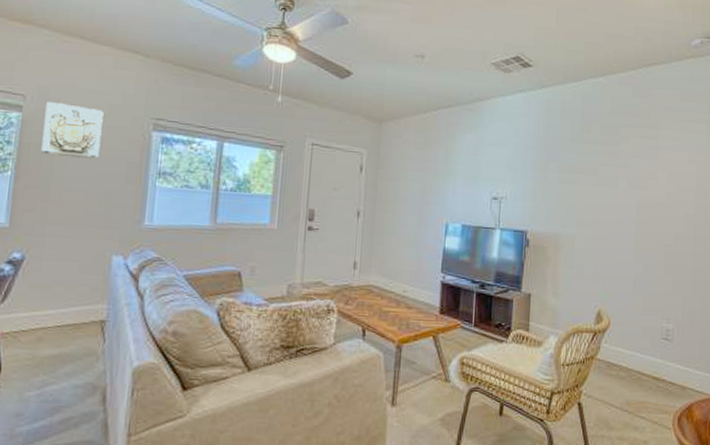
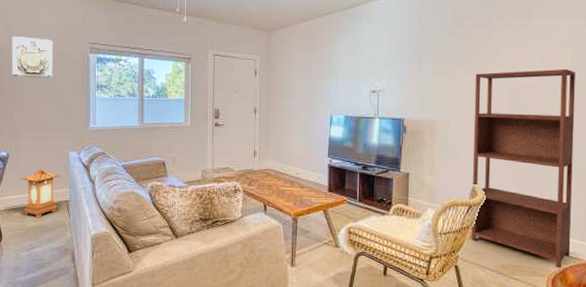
lantern: none [37,274,97,344] -> present [21,166,61,218]
shelving unit: none [595,184,701,405] -> present [471,68,576,269]

